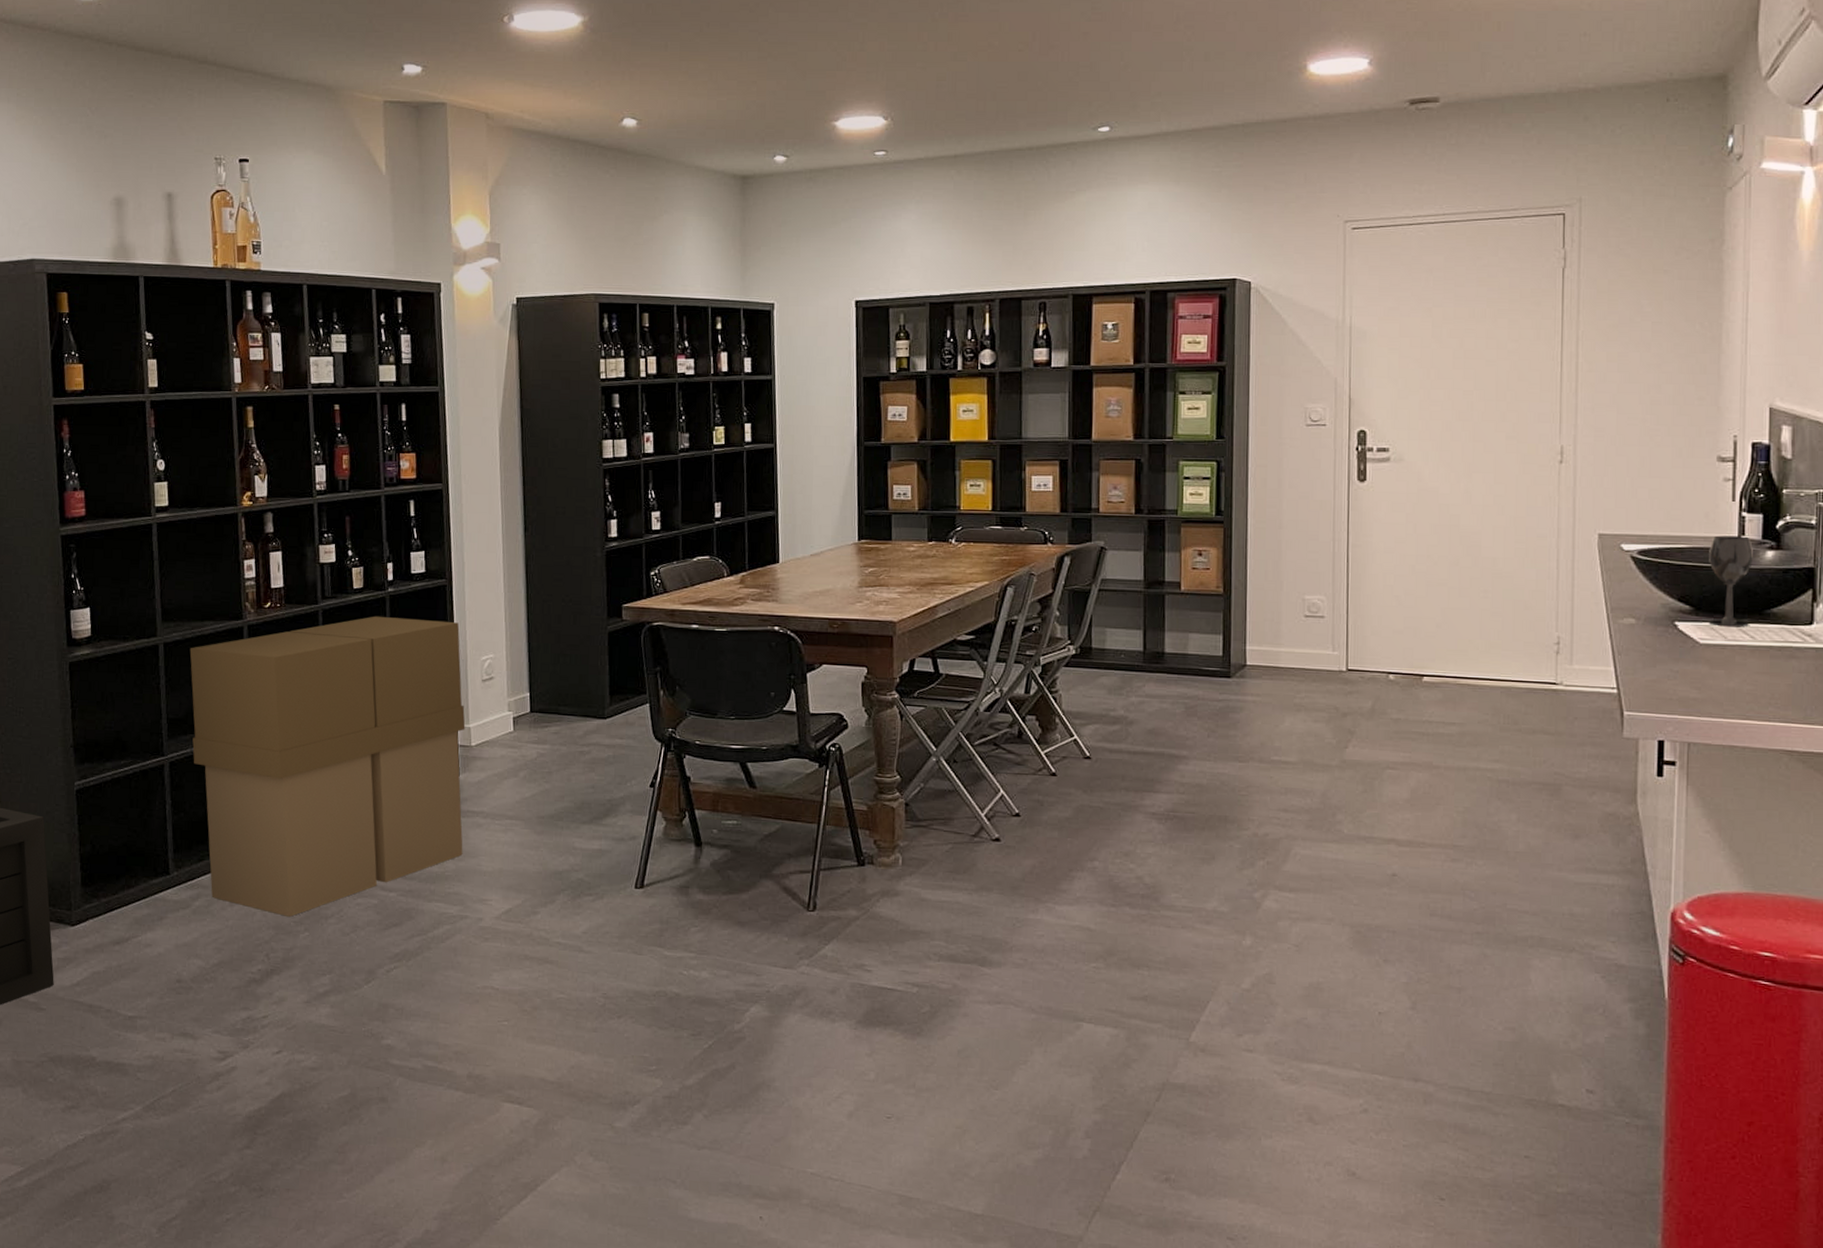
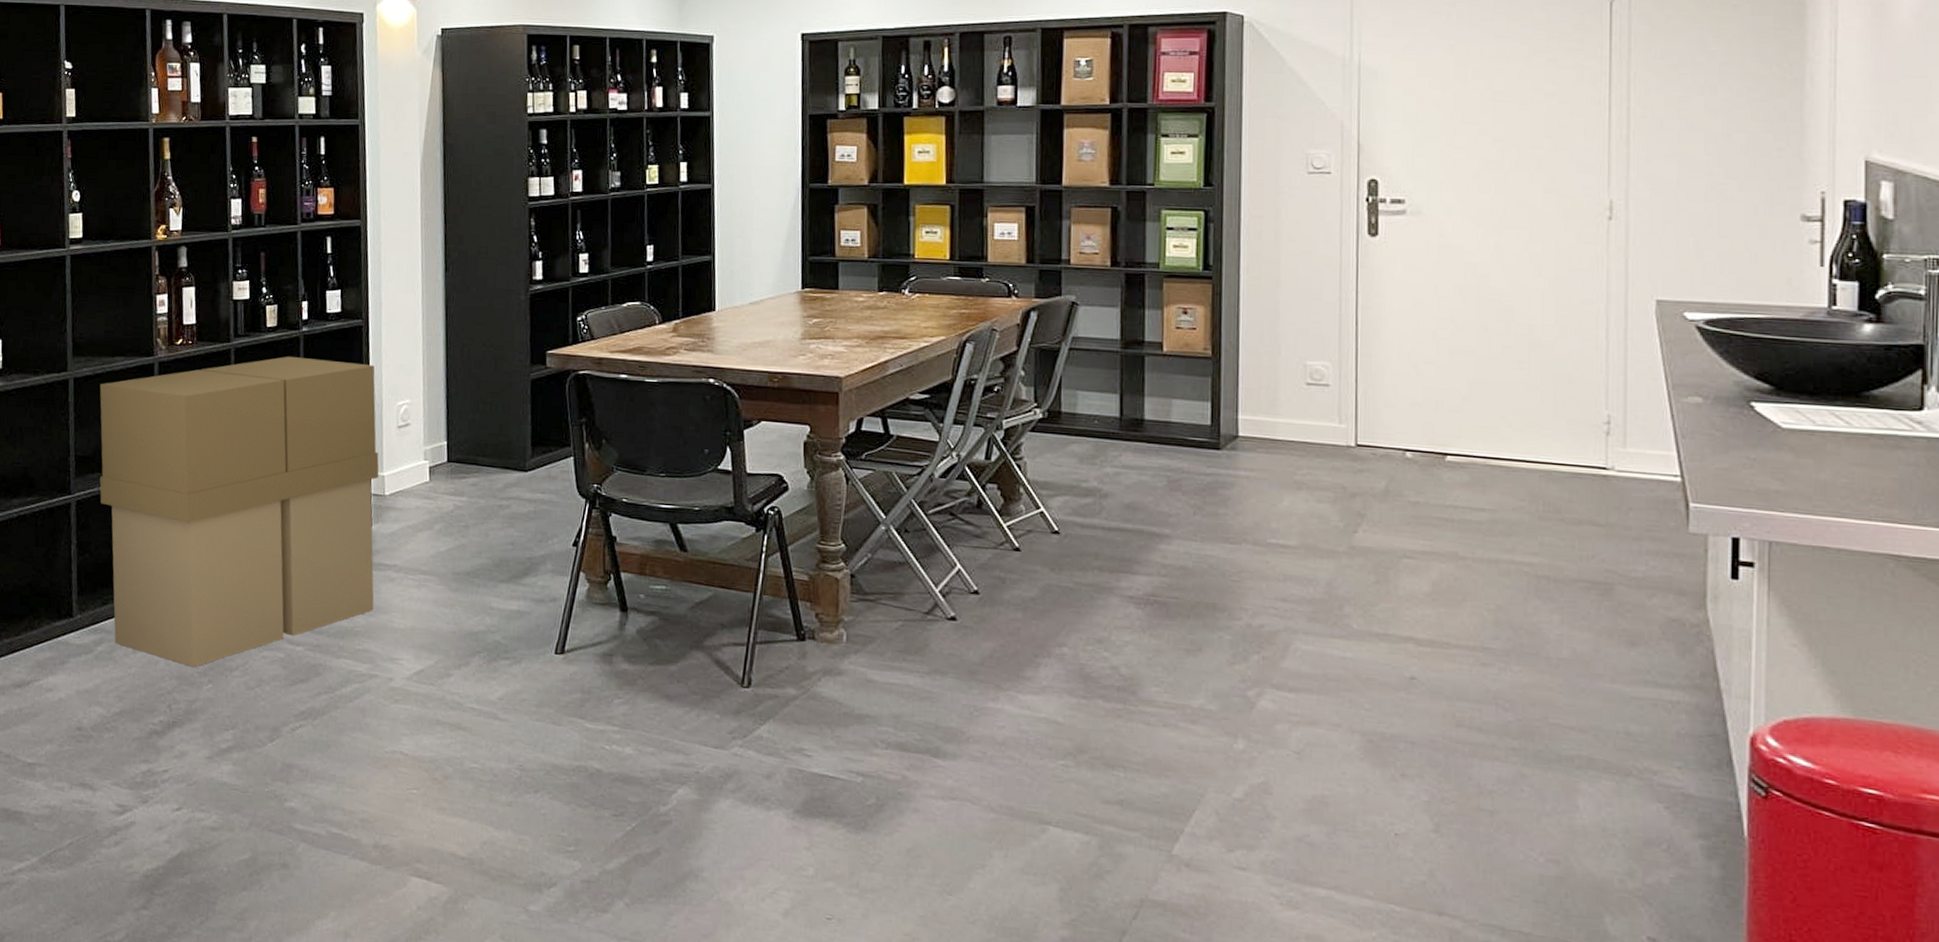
wine glass: present [1708,535,1753,626] -> none [1792,305,1847,410]

